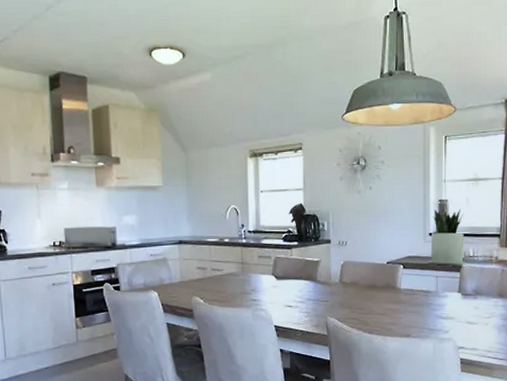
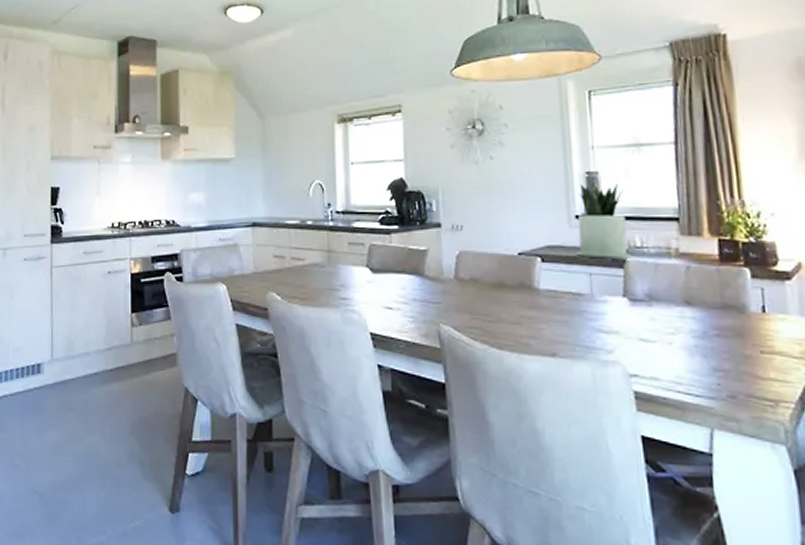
toaster: present [63,226,118,250] -> none [124,204,183,232]

